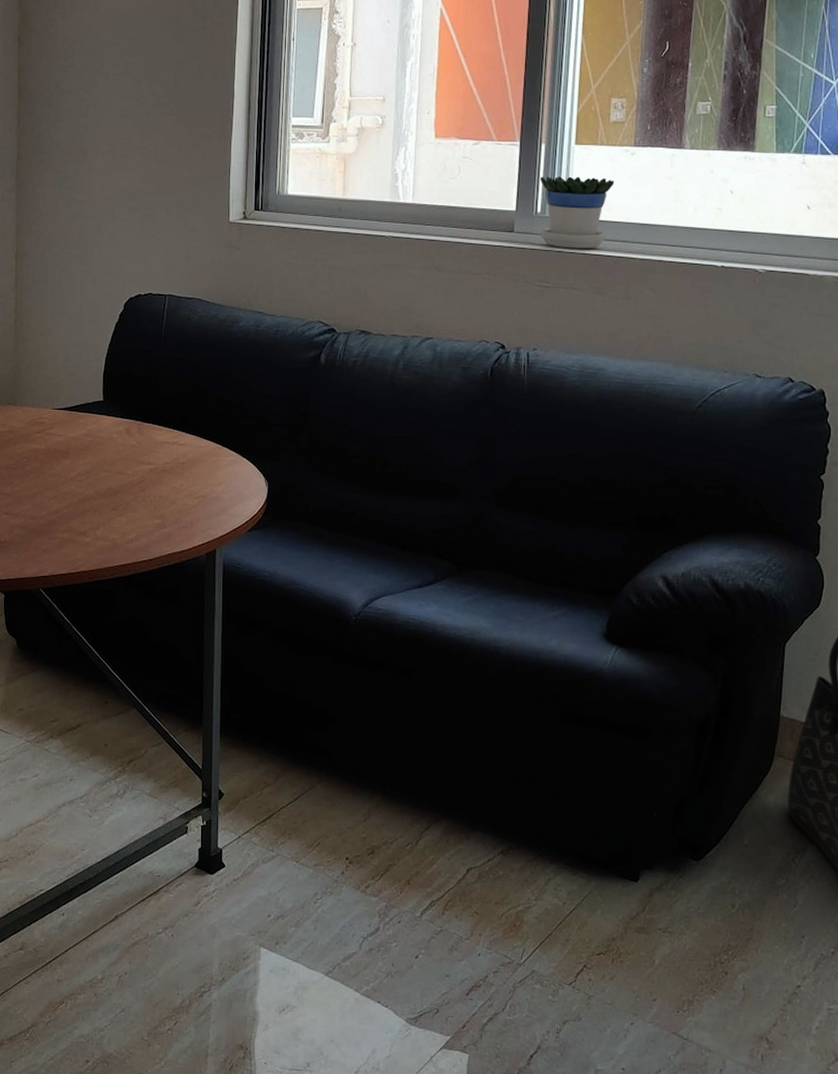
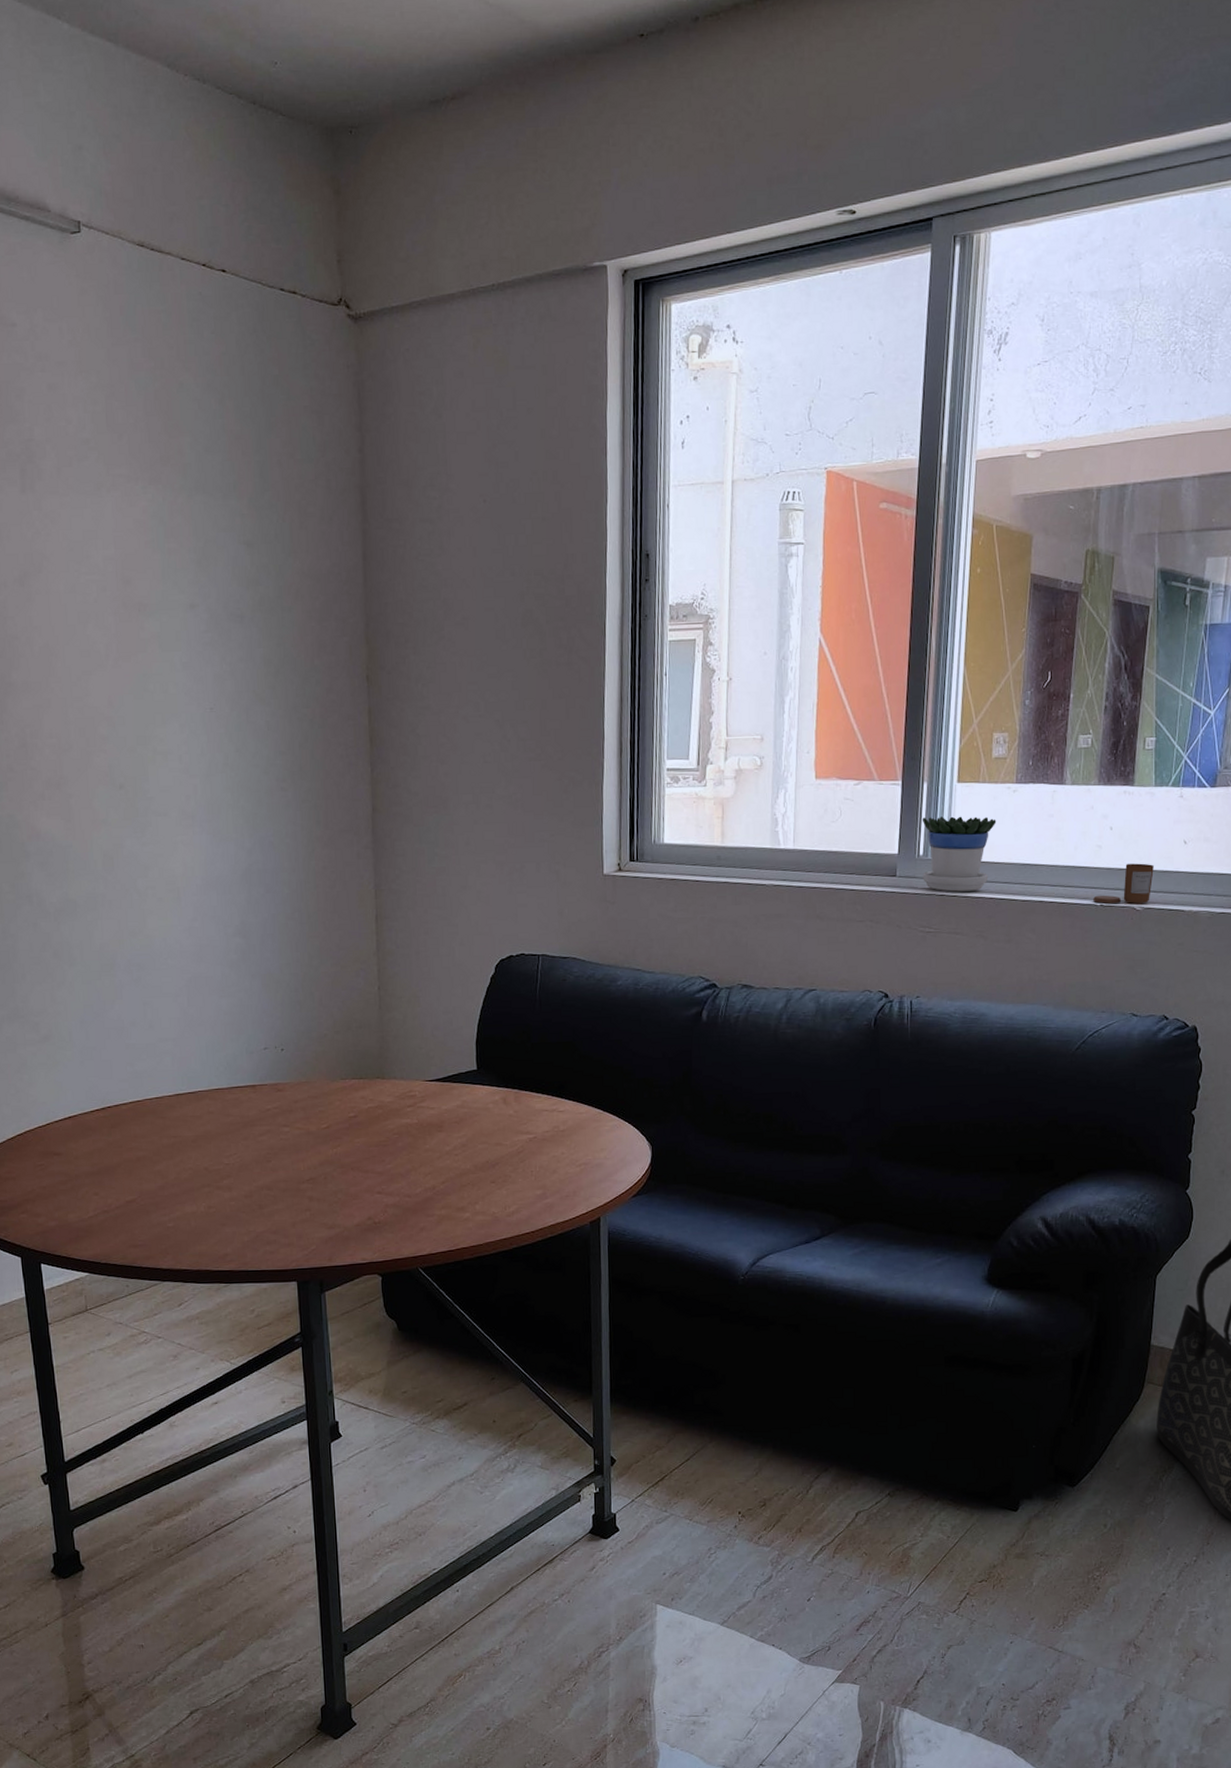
candle: none [714,227,776,266] -> present [1093,863,1154,904]

